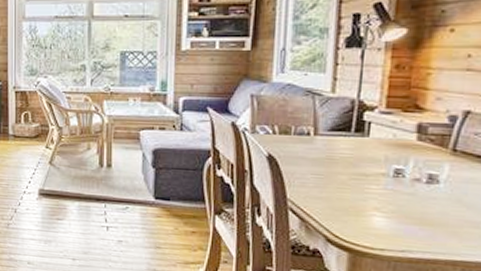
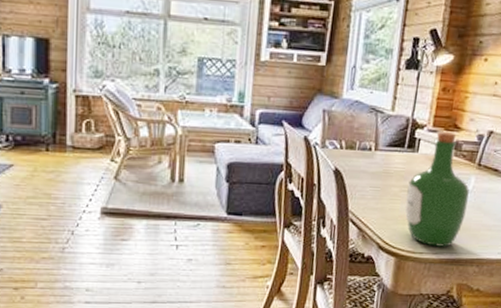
wine bottle: none [357,112,443,245] -> present [405,131,469,247]

